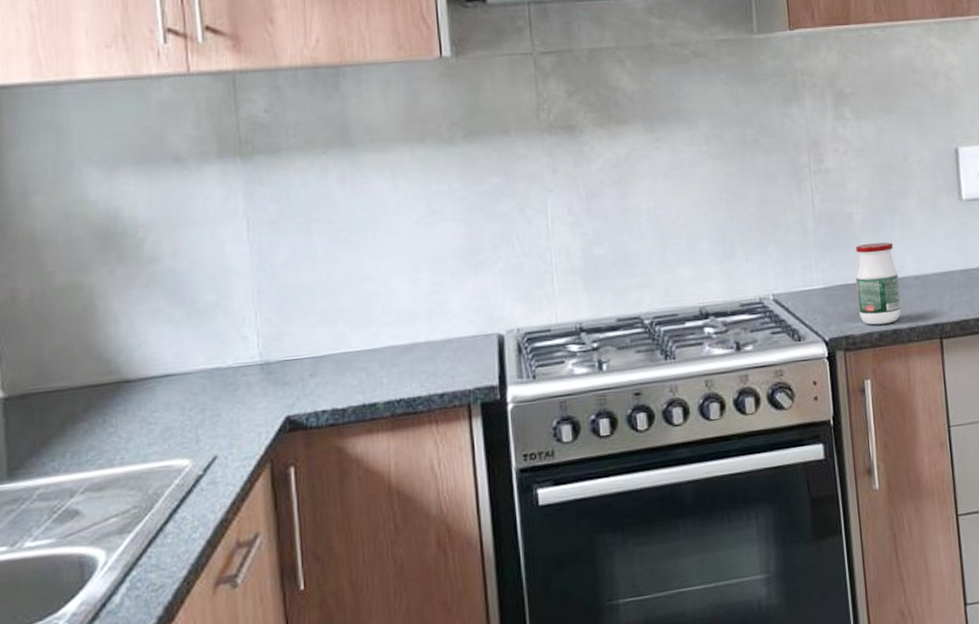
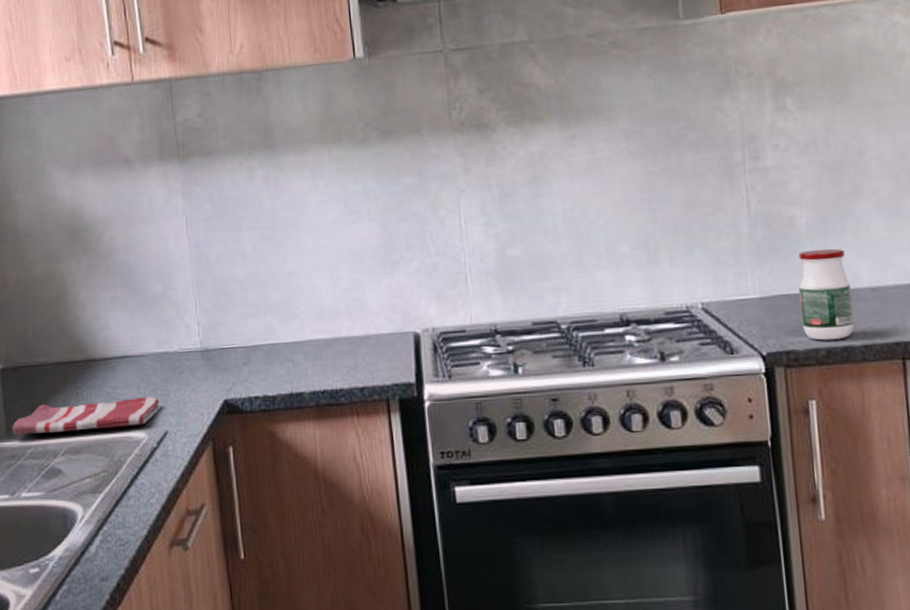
dish towel: none [16,418,209,475] -> present [12,397,161,436]

